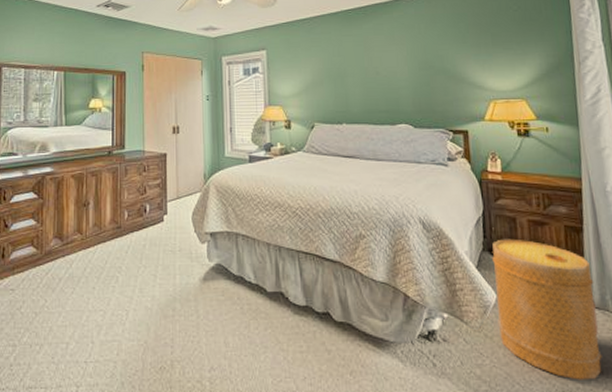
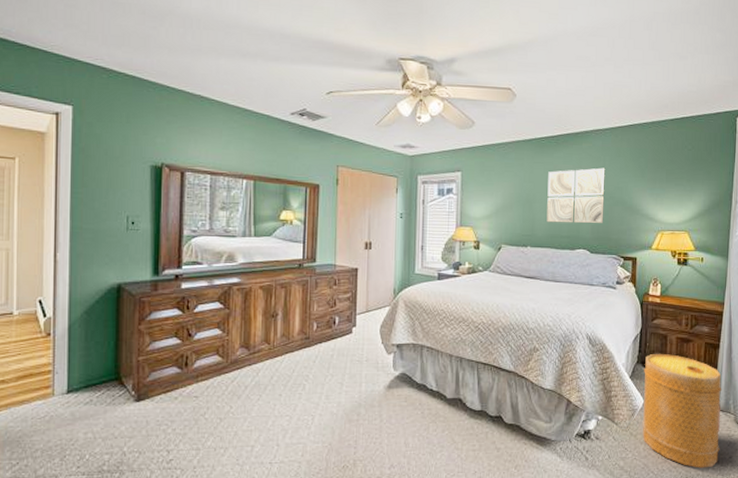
wall art: none [358,36,426,97] -> present [546,167,606,224]

